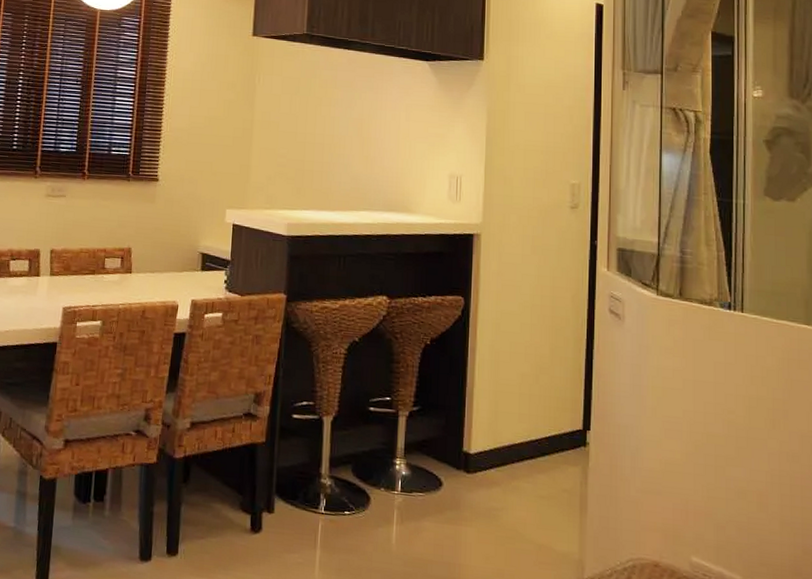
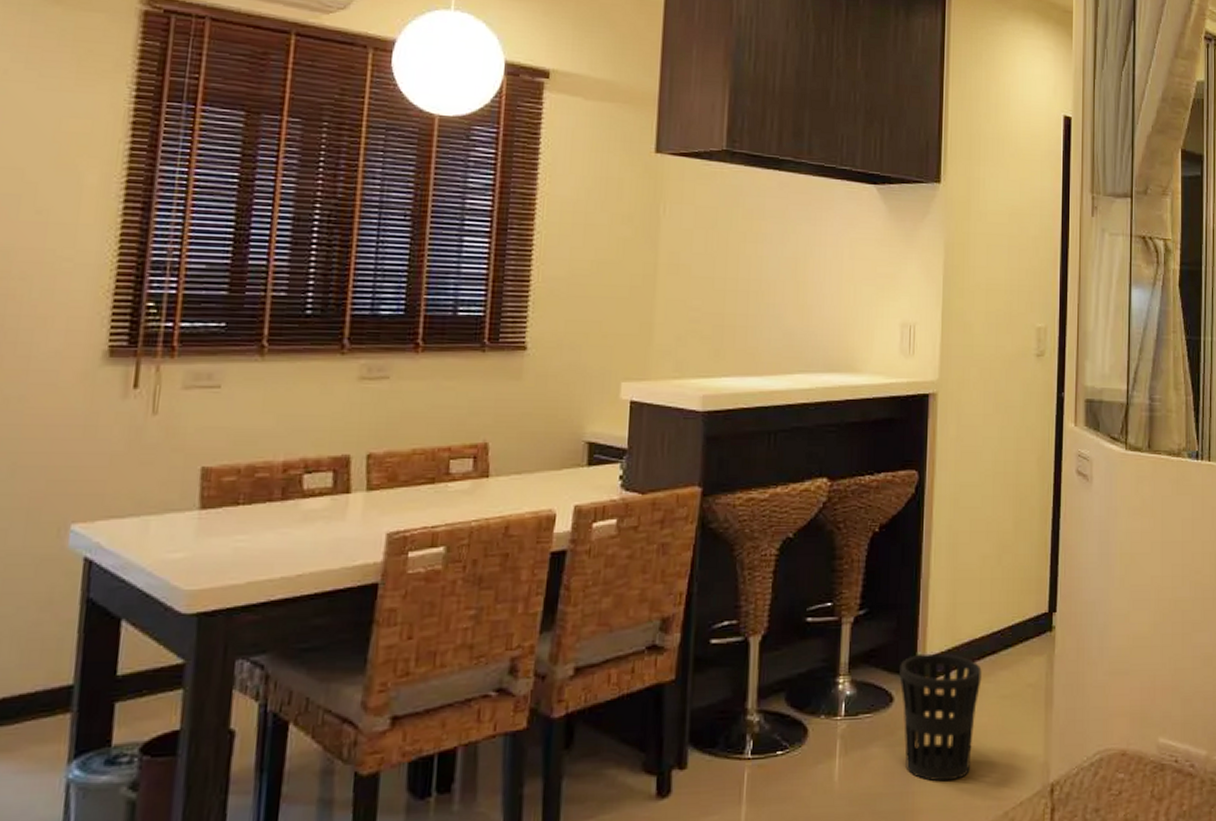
wastebasket: none [447,450,521,561] -> present [899,653,982,782]

